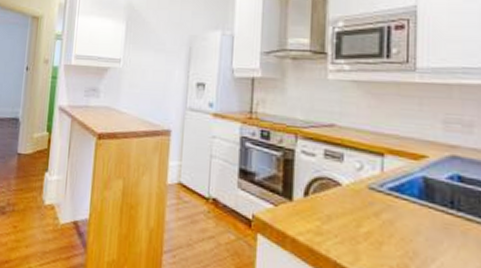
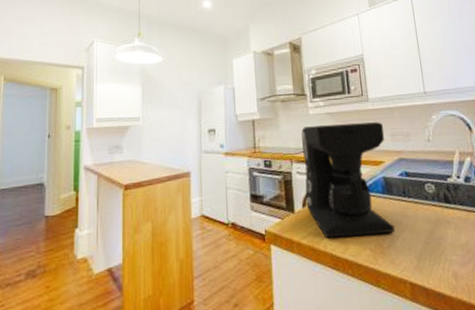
coffee maker: none [309,95,434,253] -> present [301,122,395,239]

